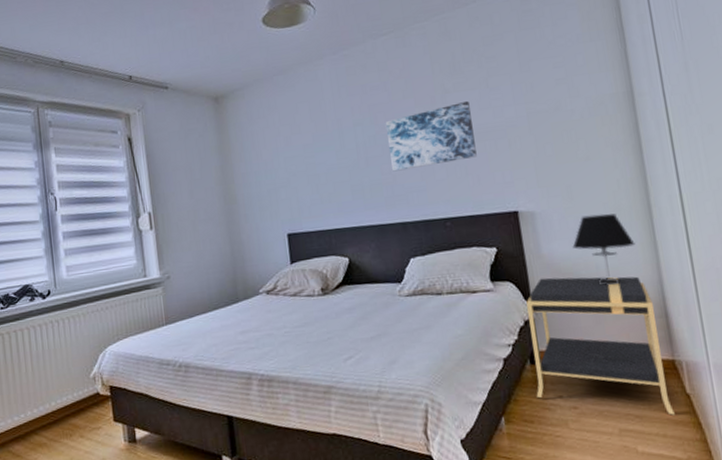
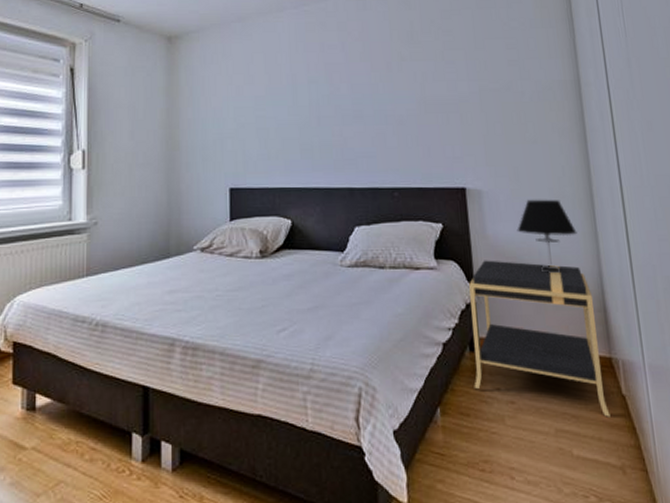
wall art: present [386,101,477,172] -> none [340,72,429,134]

